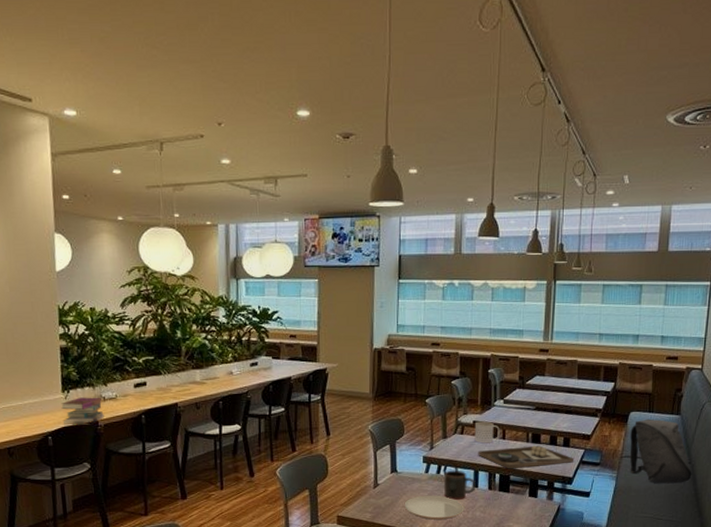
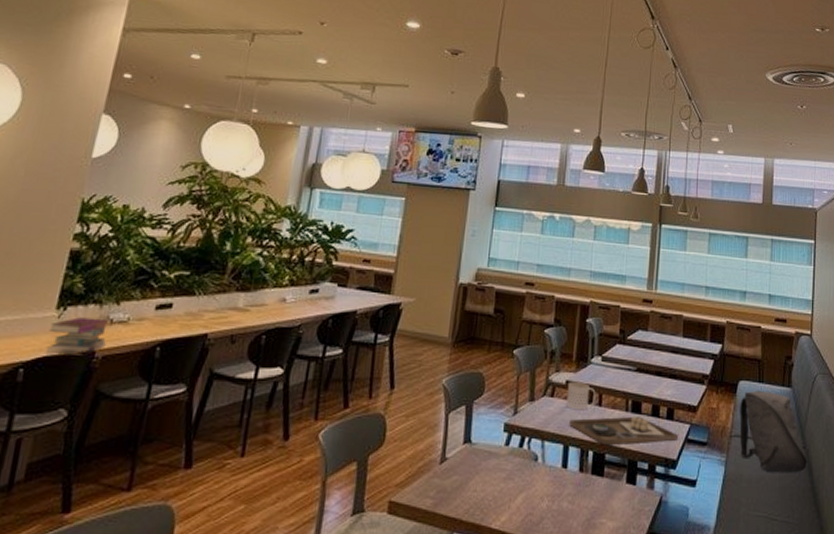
plate: present [404,495,465,521] -> none [475,476,550,512]
mug: present [443,470,475,500] -> none [525,443,564,484]

